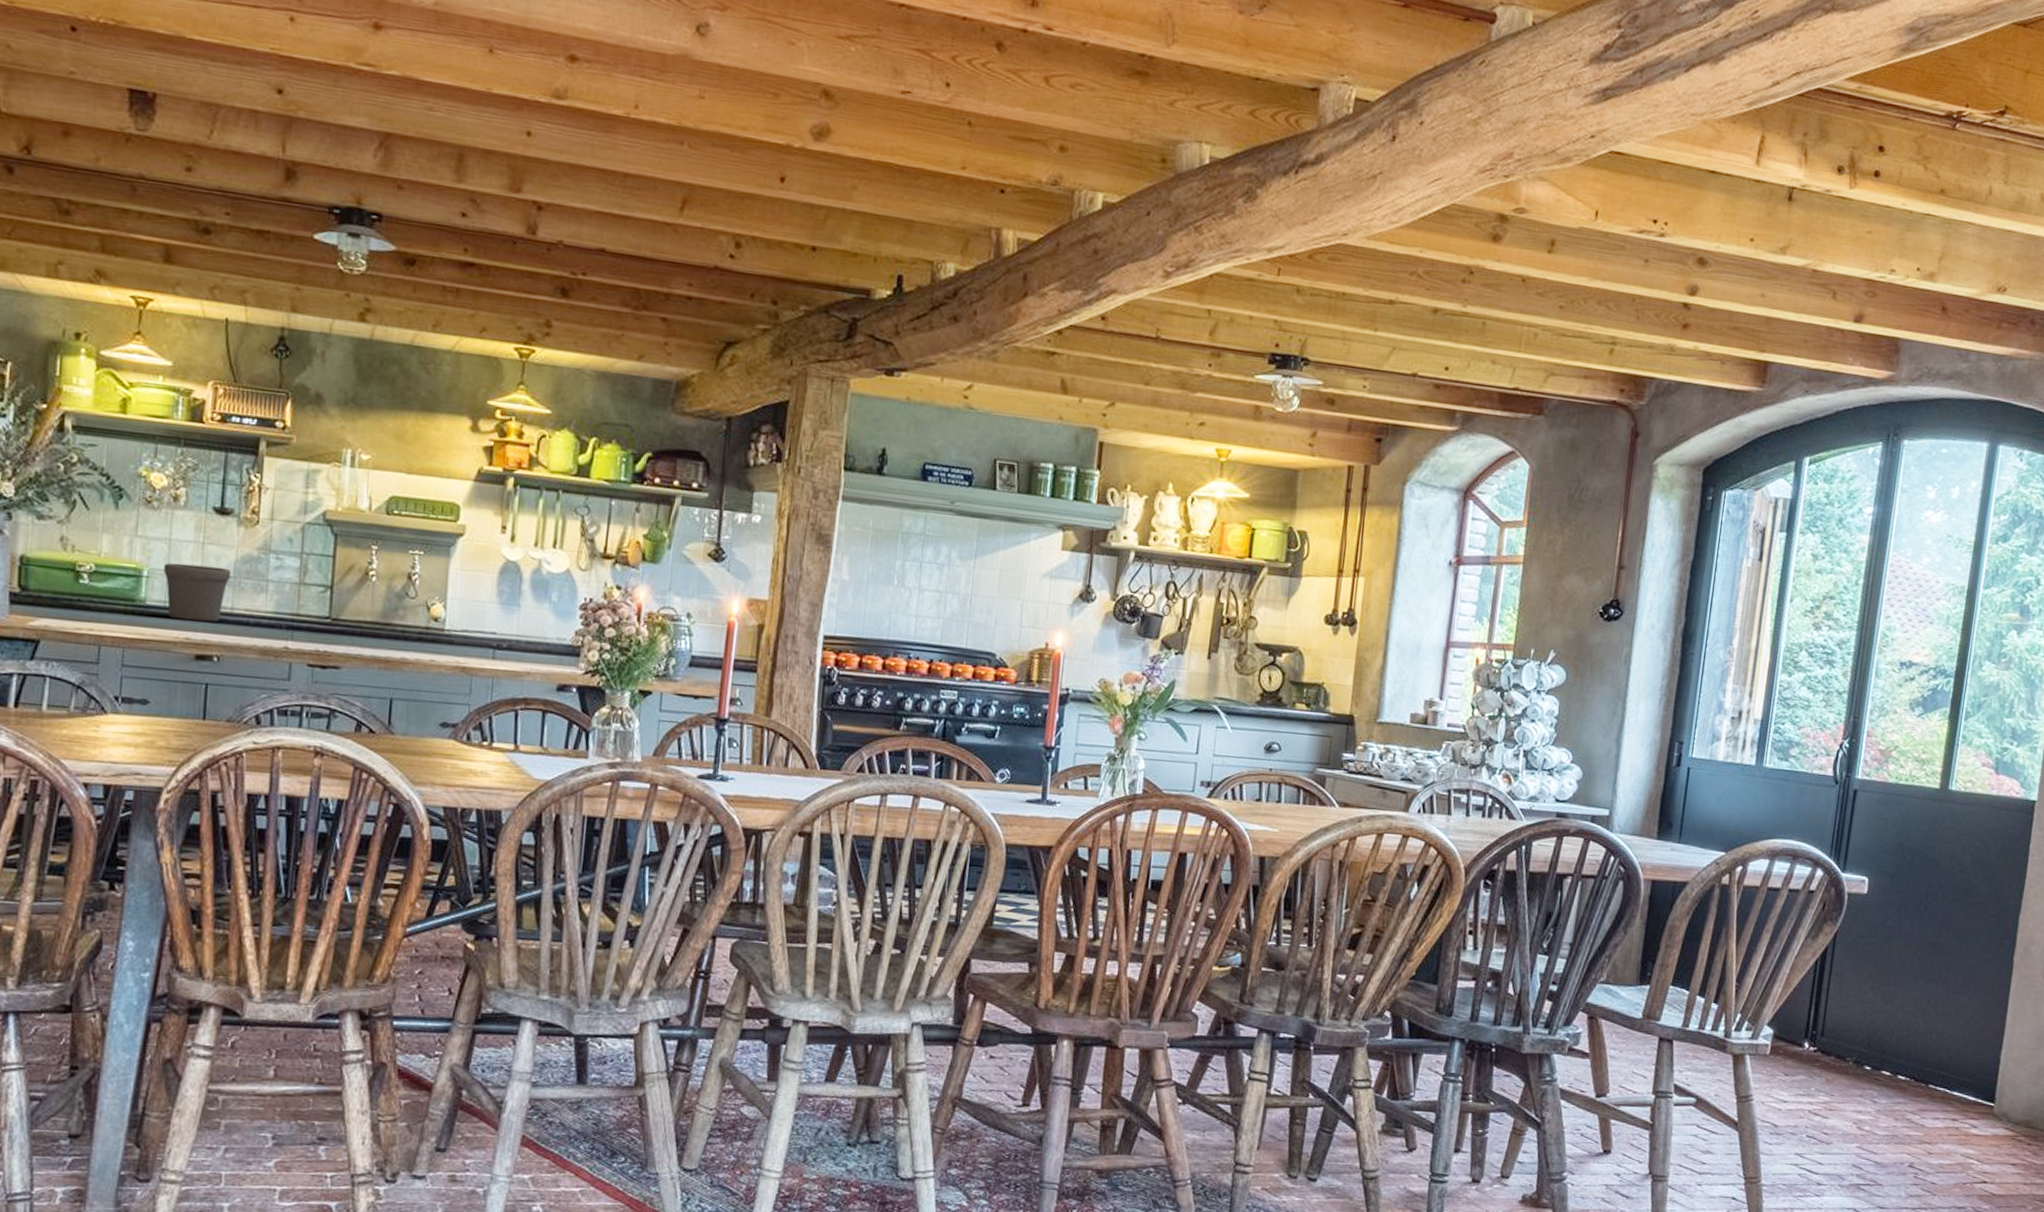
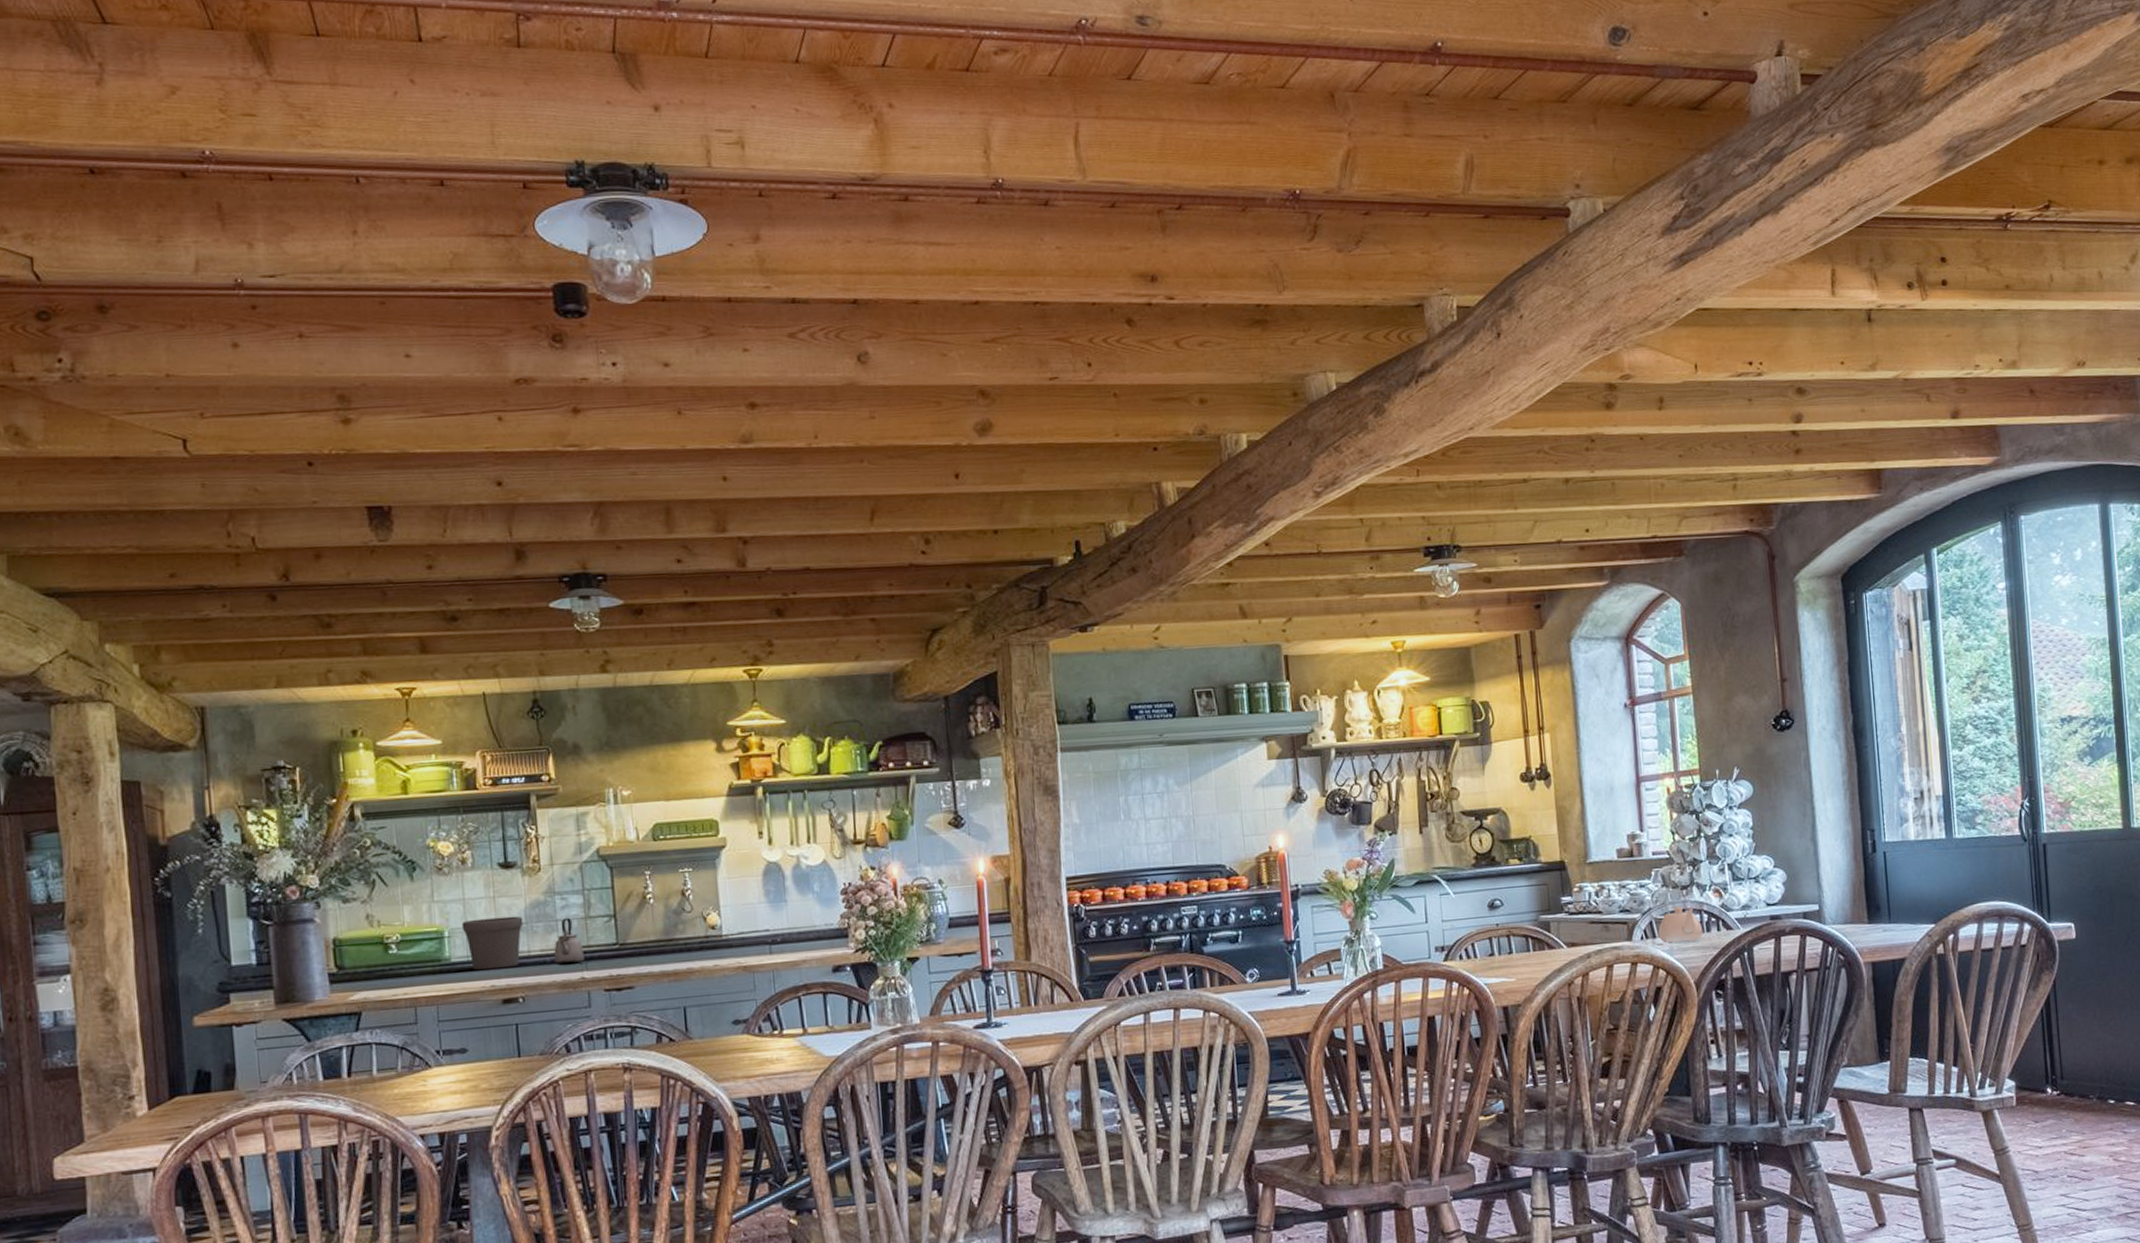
kettle: none [258,579,292,633] -> present [554,917,585,967]
teapot: none [1437,786,1485,826] -> present [1658,907,1704,944]

